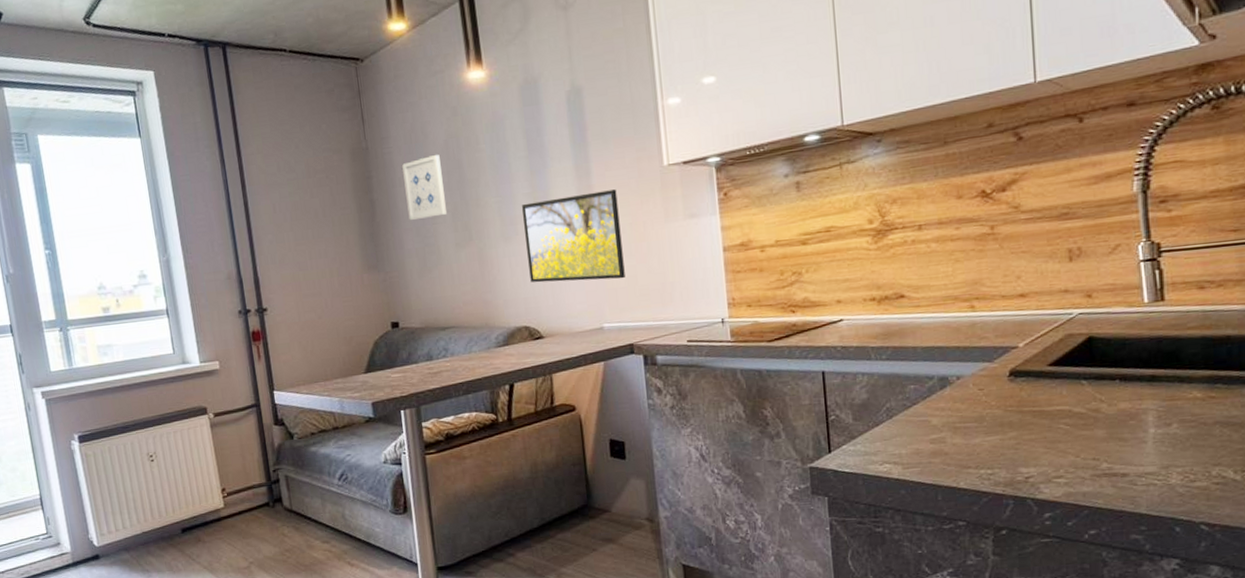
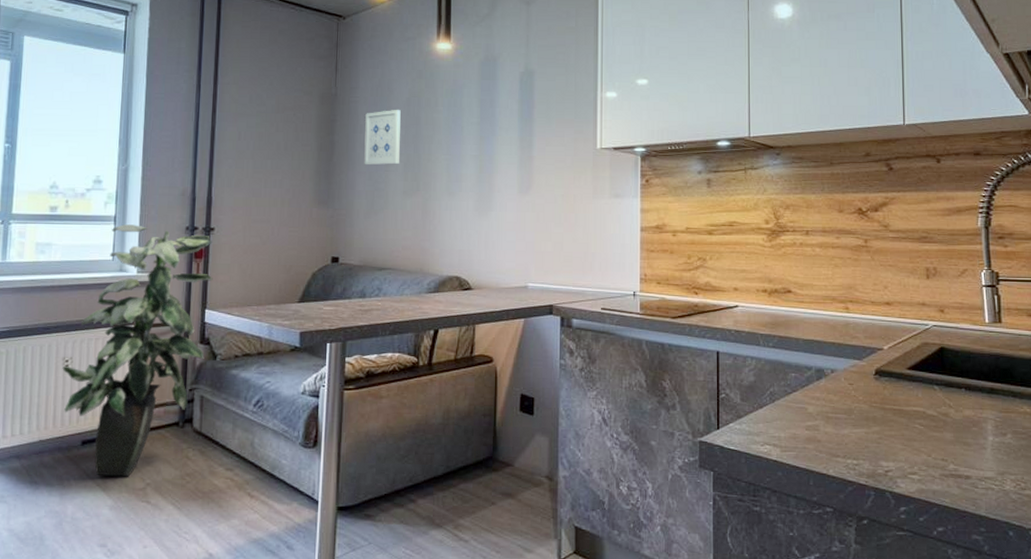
indoor plant: none [148,315,282,560] -> present [62,224,213,477]
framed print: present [521,189,625,283] -> none [467,163,554,244]

